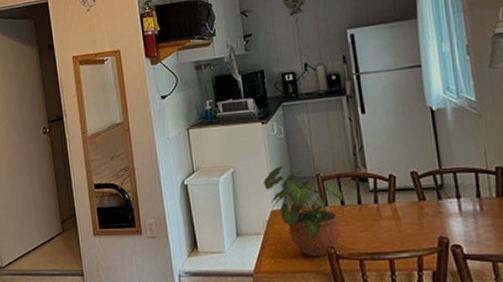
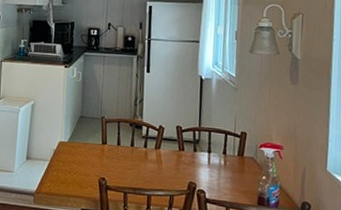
potted plant: present [264,166,344,257] -> none [57,105,120,186]

